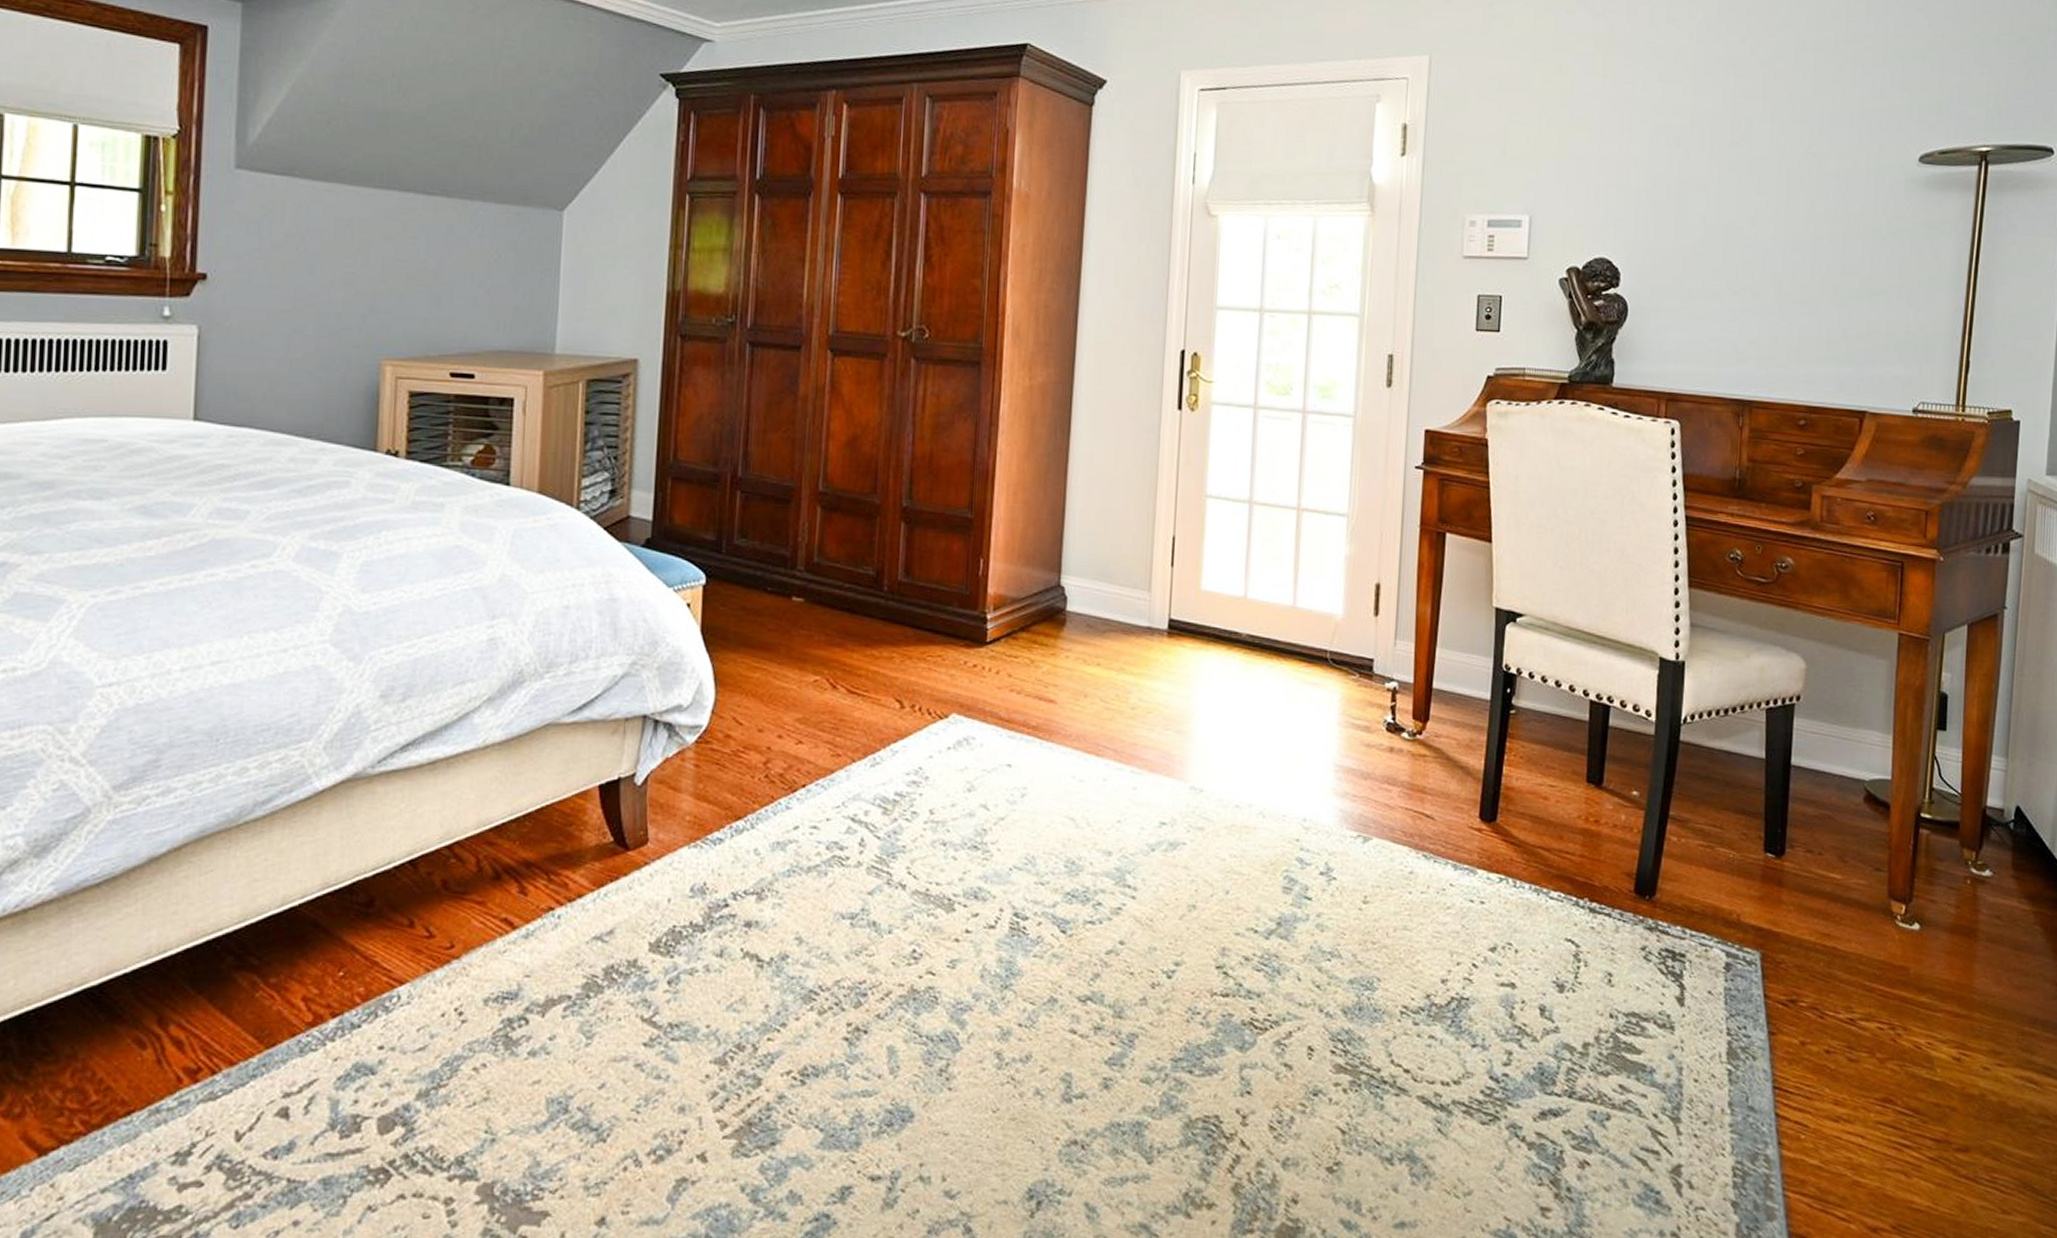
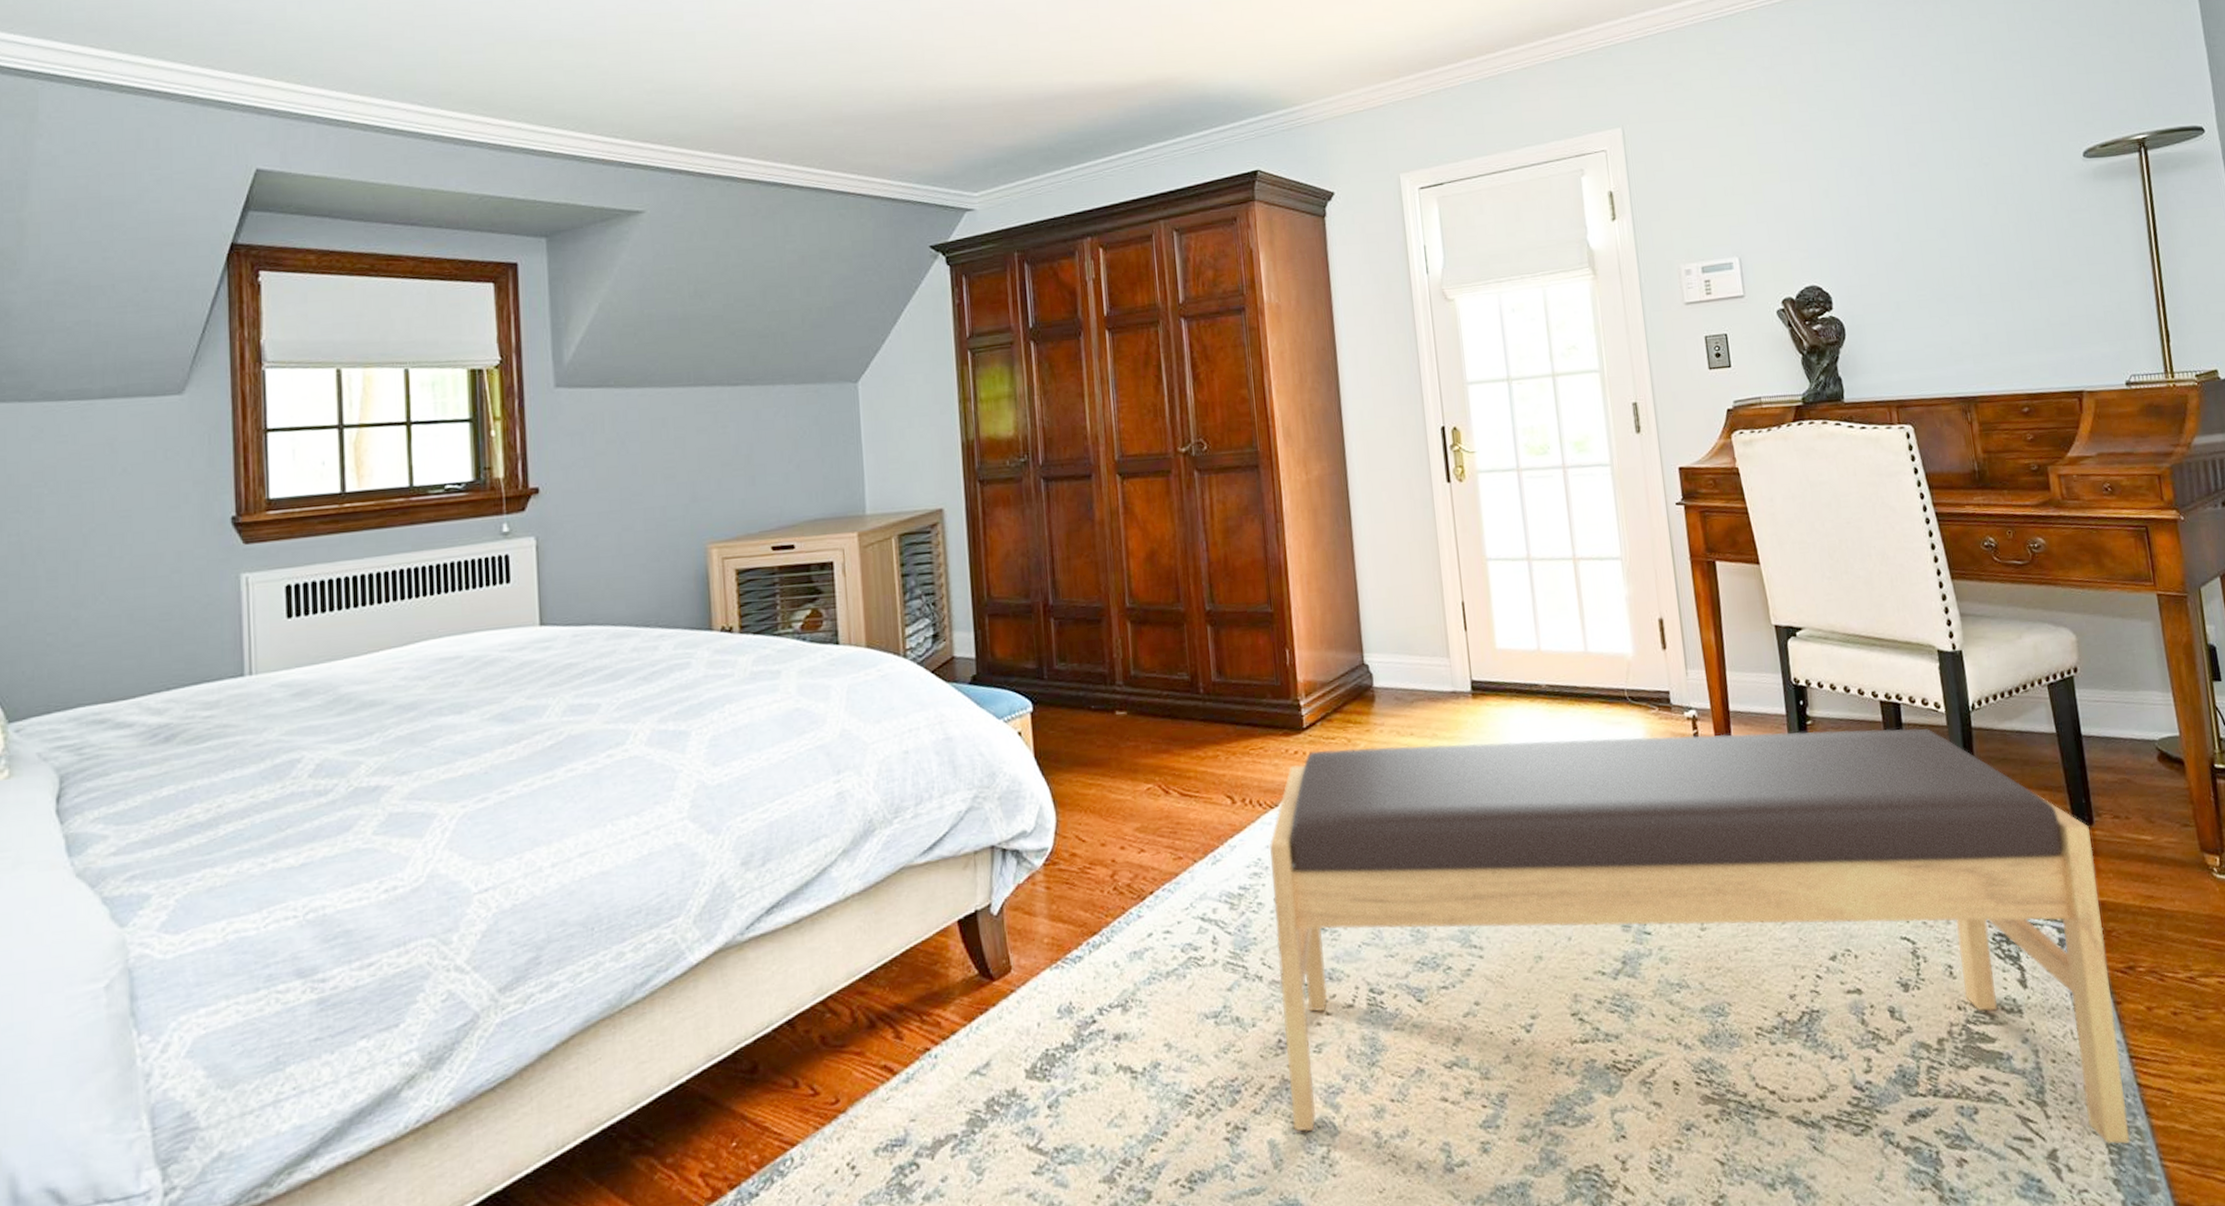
bench: none [915,667,1779,1169] -> present [1270,728,2130,1145]

